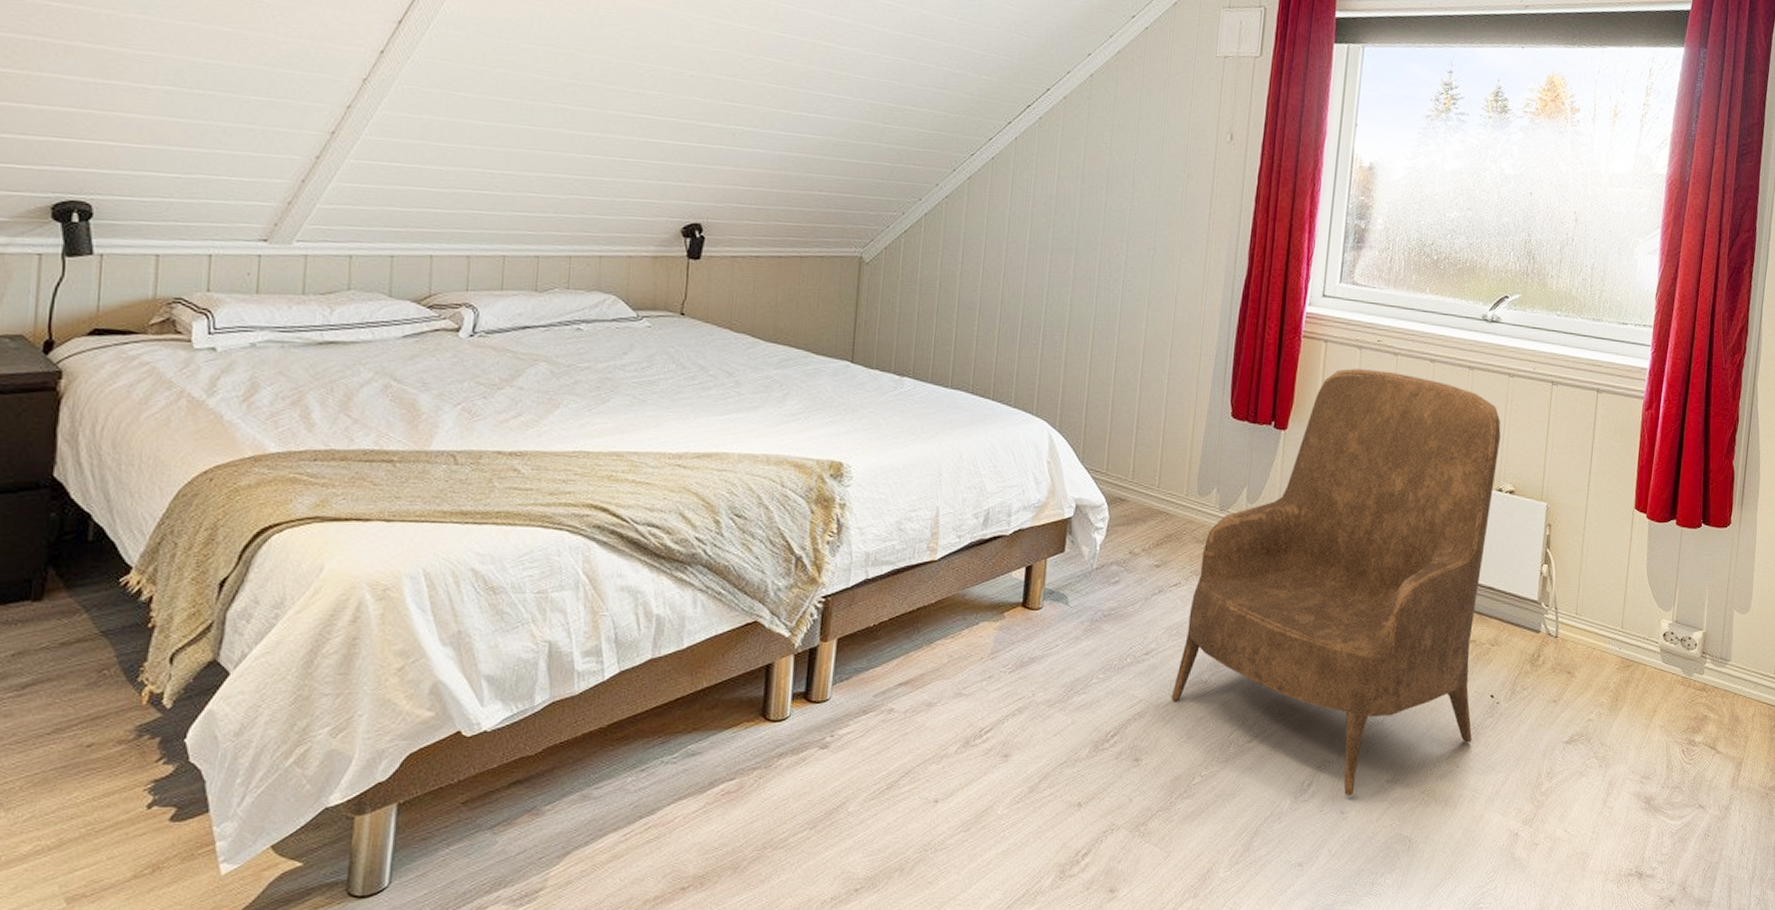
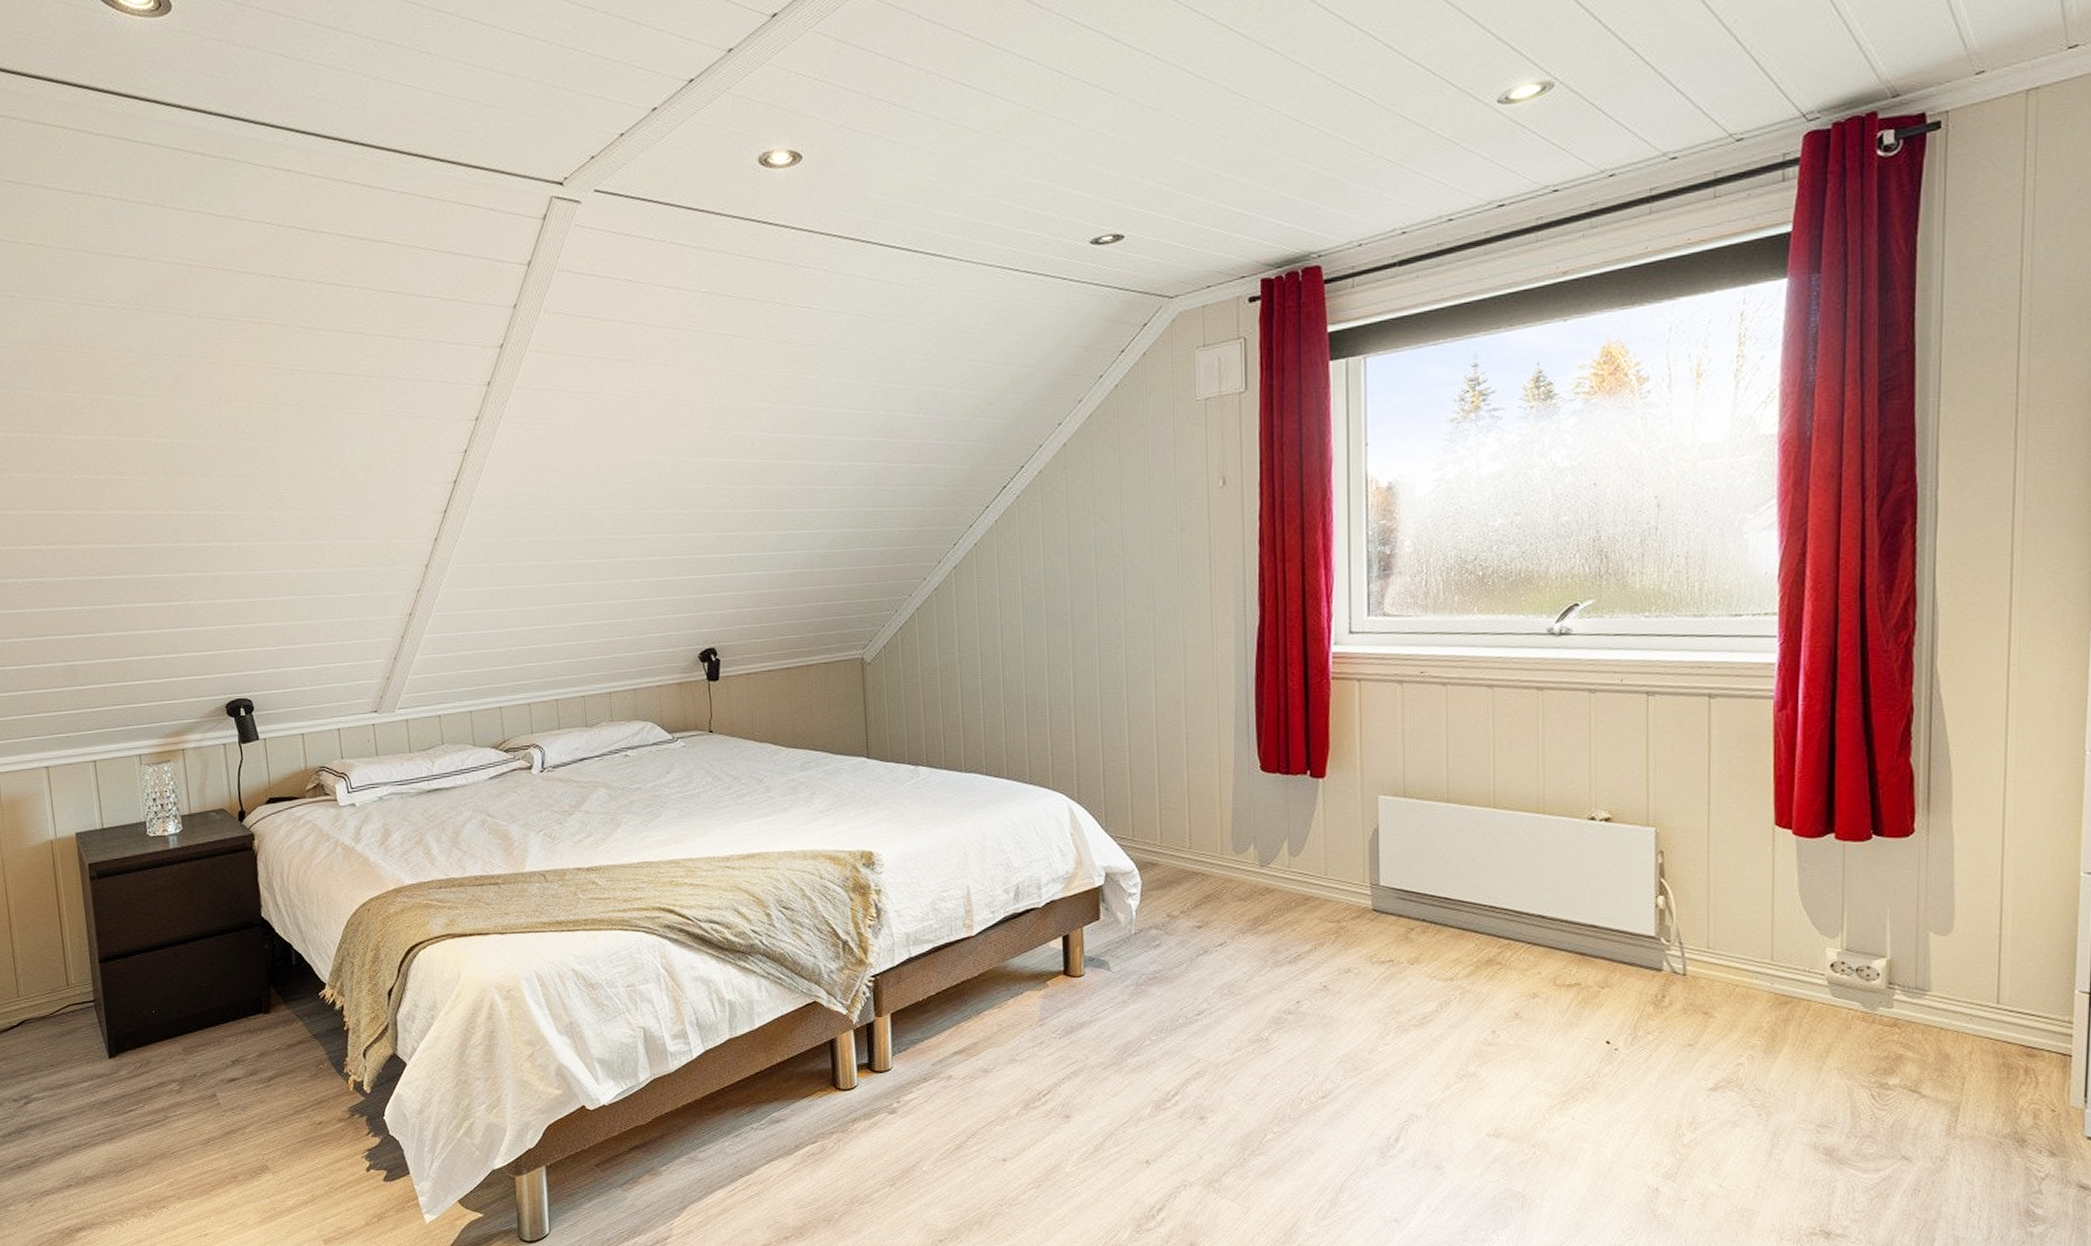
armchair: present [1171,368,1501,797] -> none [1231,703,1588,1151]

